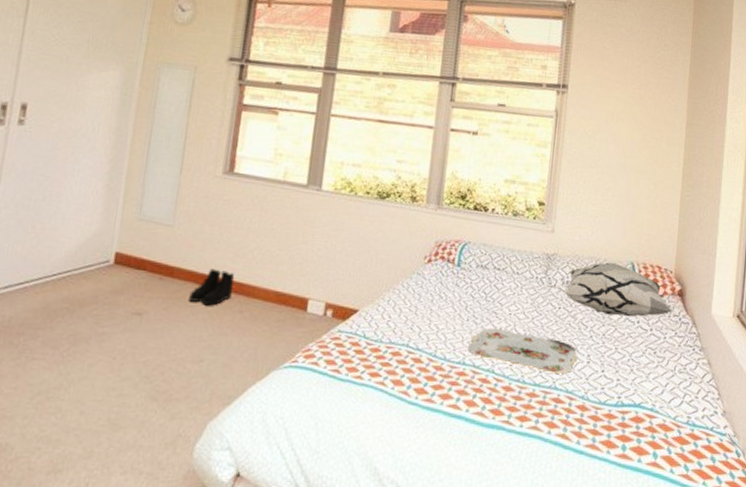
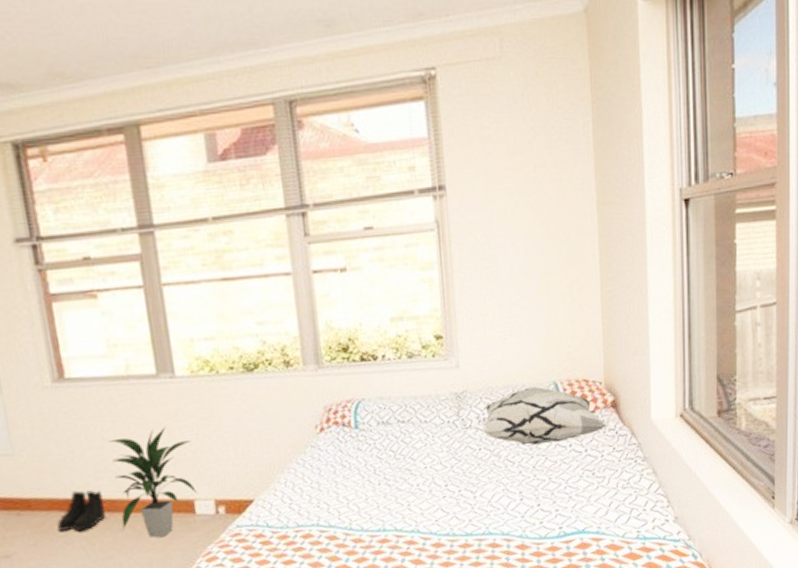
indoor plant: none [242,229,320,327] -> present [108,427,198,538]
serving tray: present [468,328,578,374] -> none [385,484,509,520]

